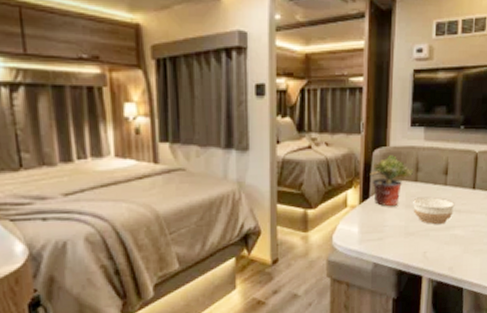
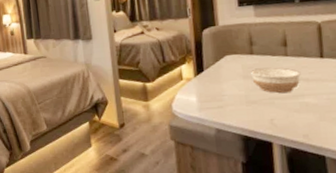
potted plant: present [370,155,413,206] -> none [201,33,247,78]

